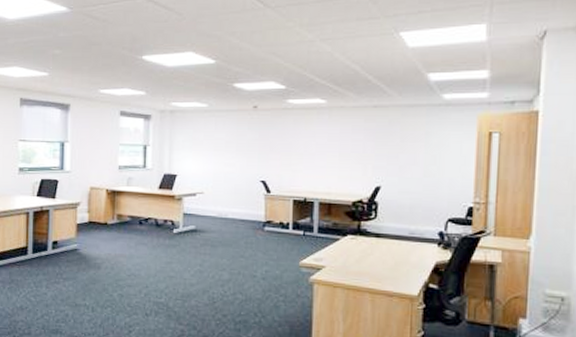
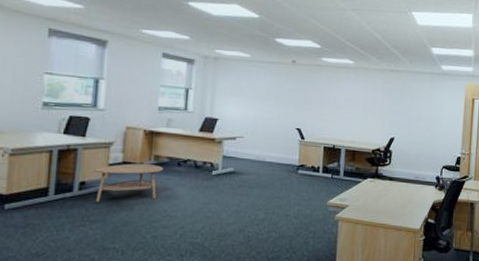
coffee table: none [64,223,126,261] -> present [93,163,163,203]

